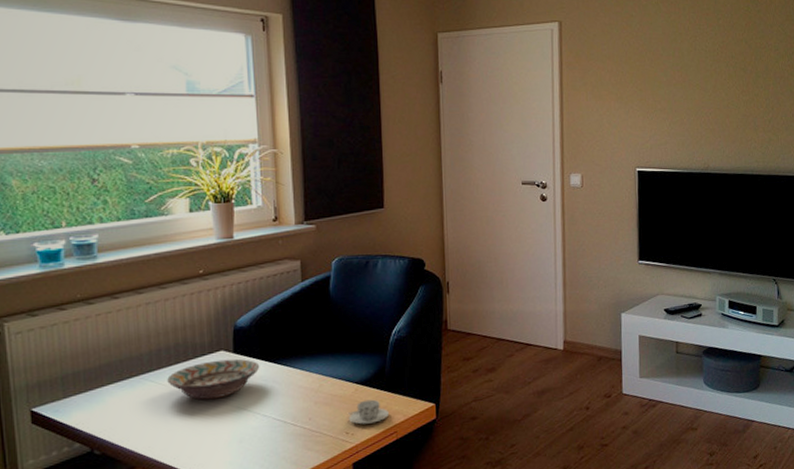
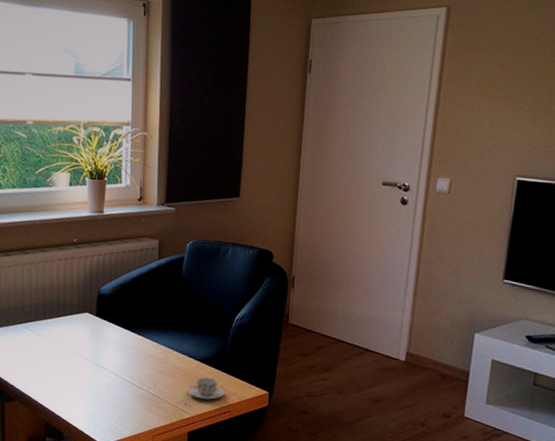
decorative bowl: present [167,358,260,400] -> none [42,320,117,354]

